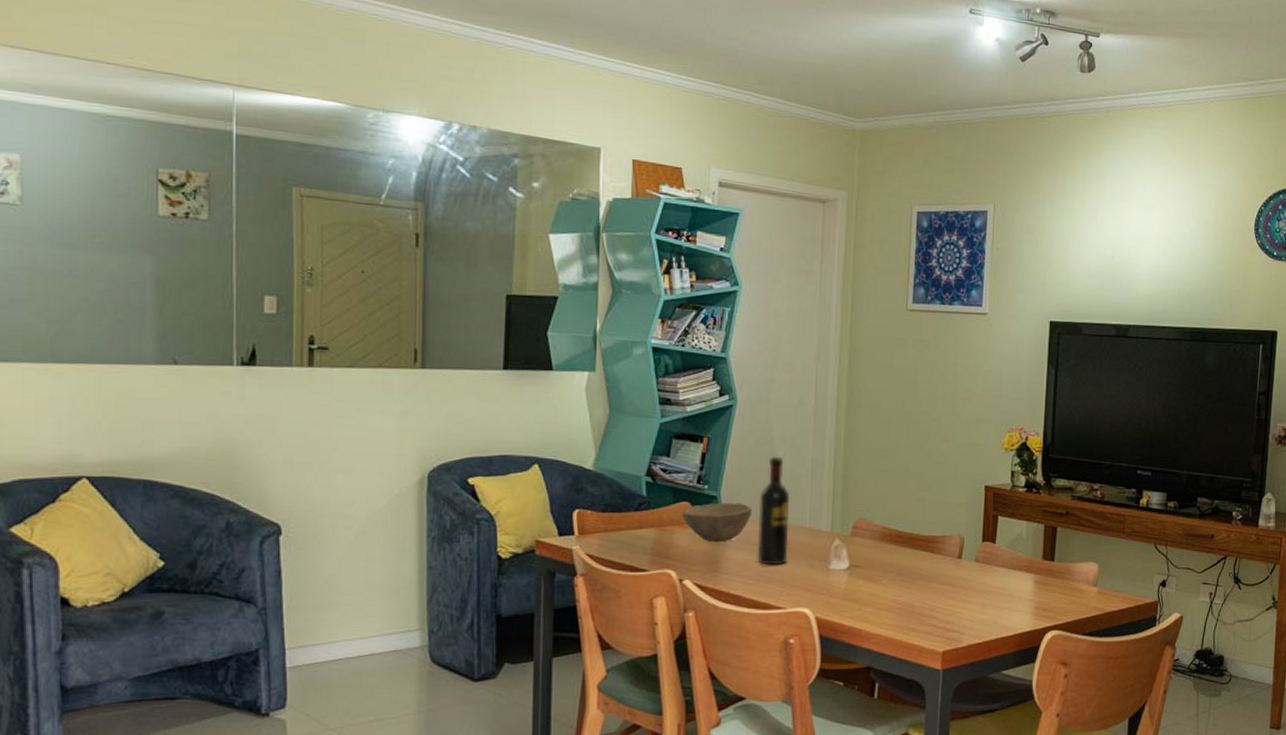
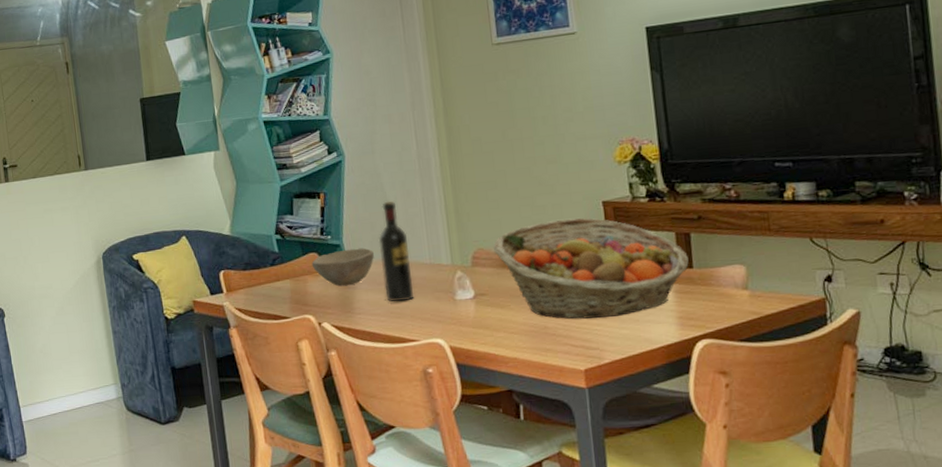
fruit basket: none [874,498,1053,602] -> present [493,218,690,319]

